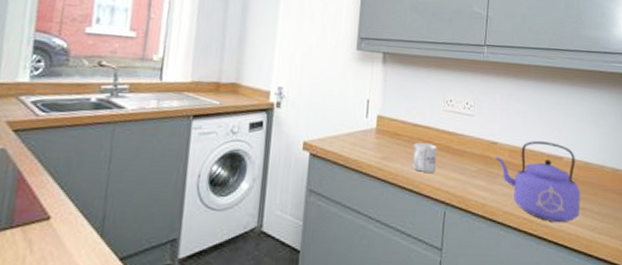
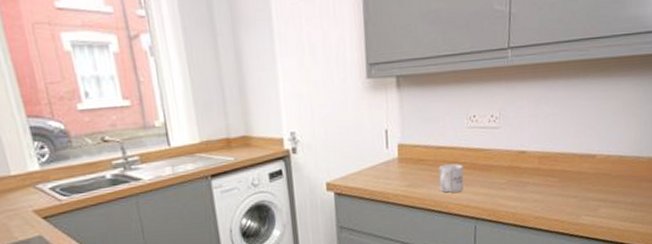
kettle: present [496,141,580,223] -> none [525,141,613,219]

